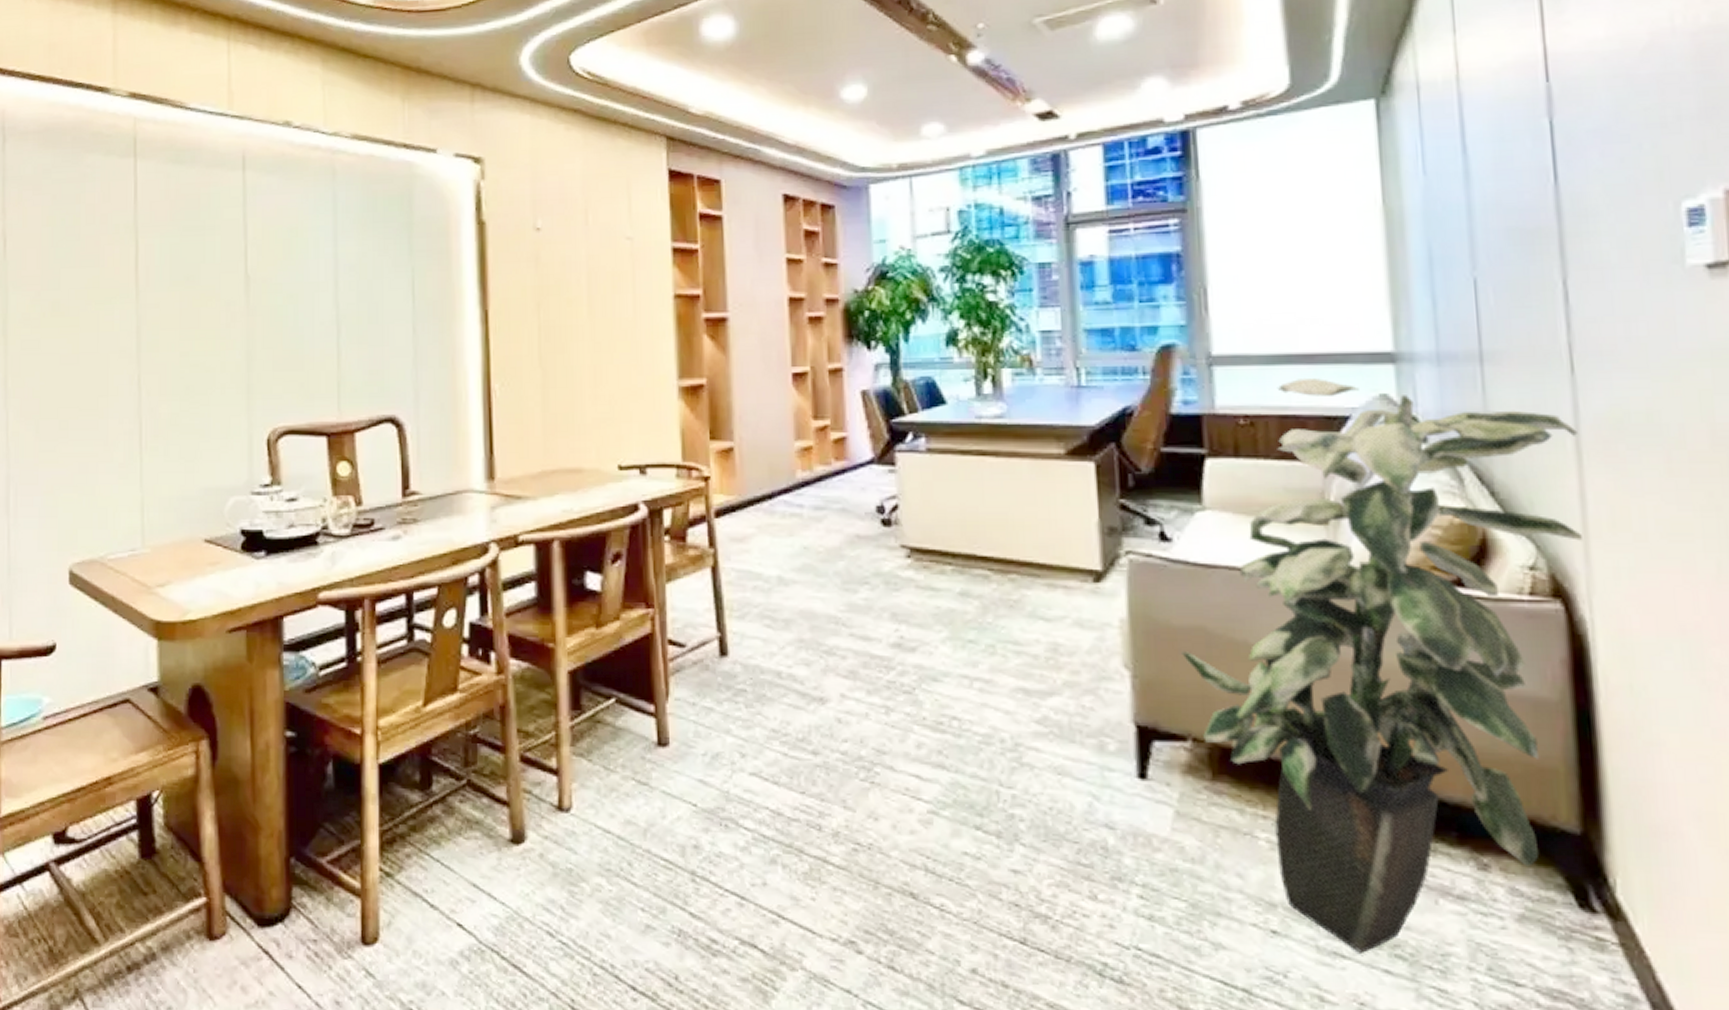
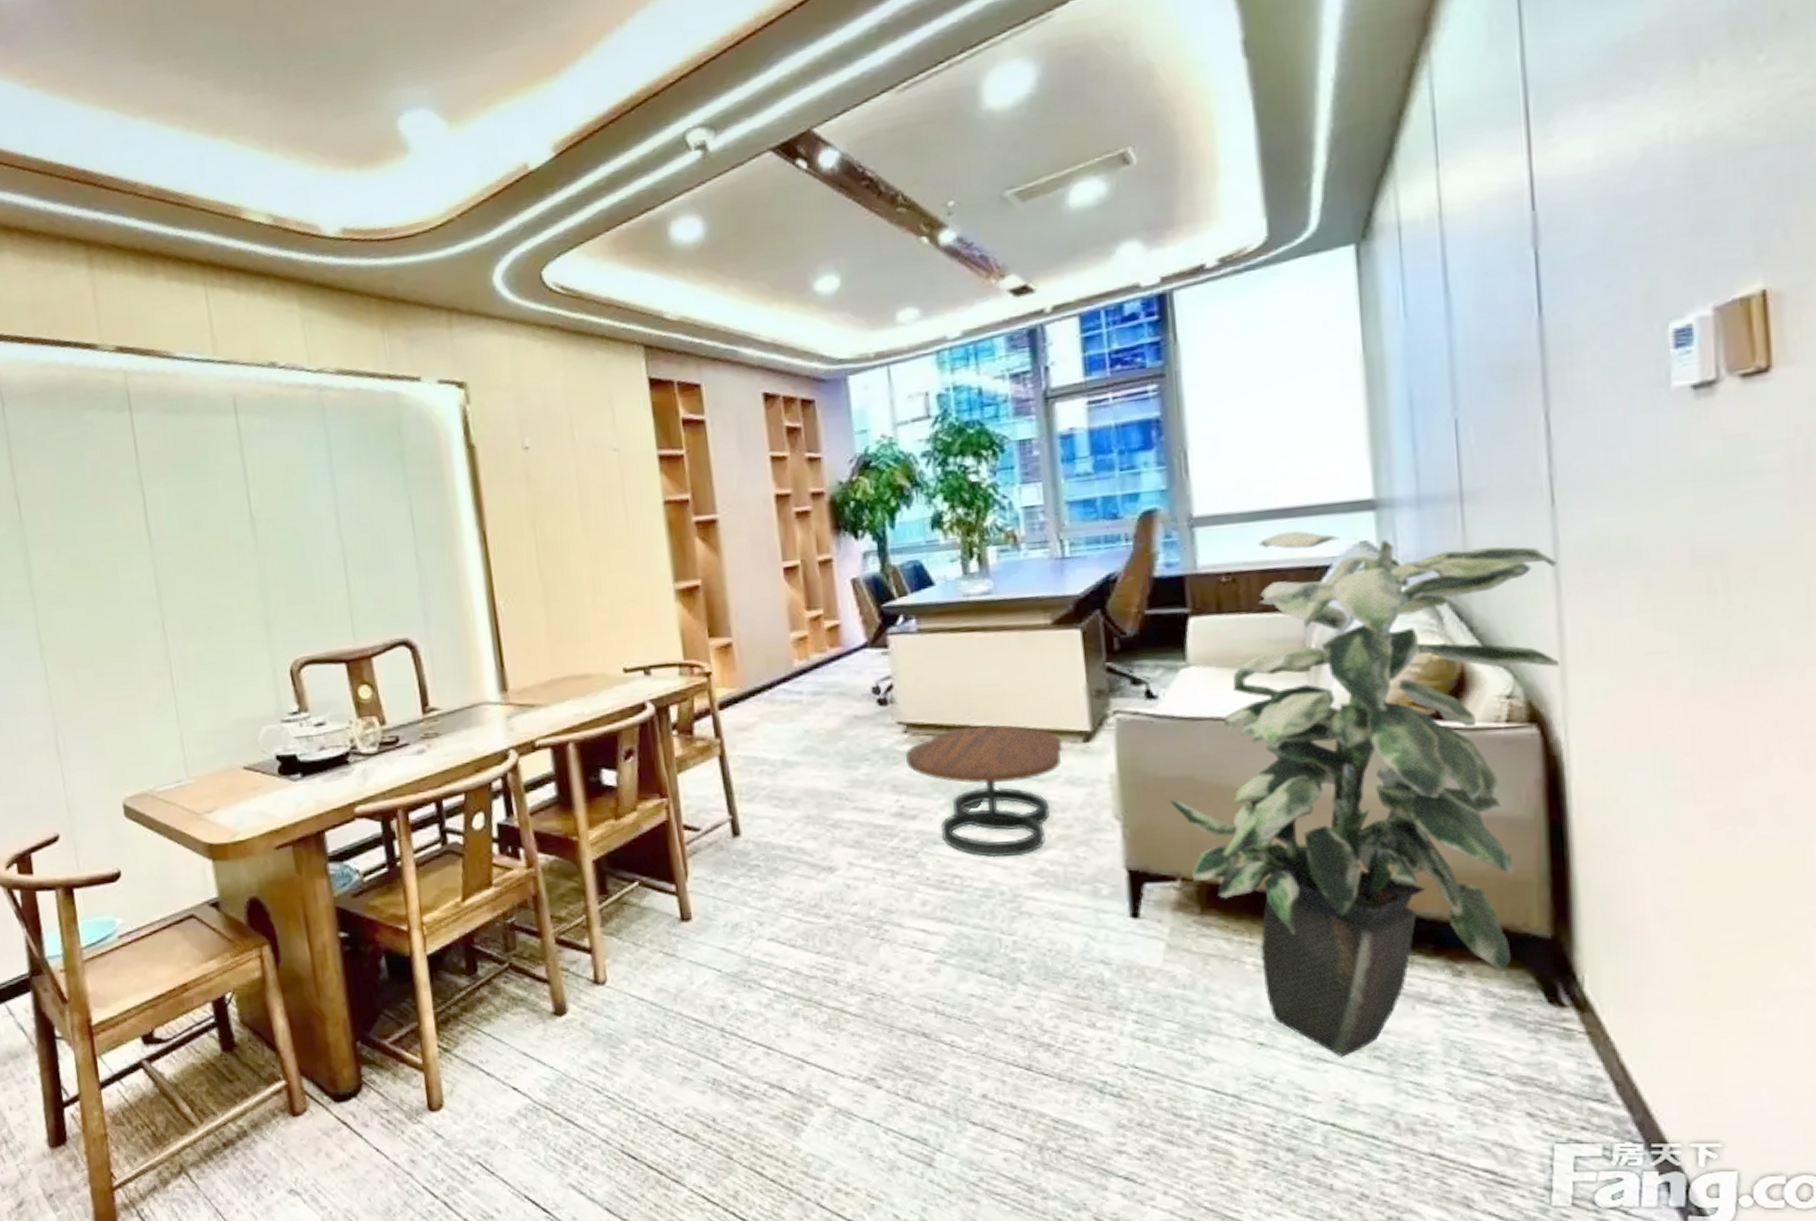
coffee table: none [906,556,1072,701] -> present [904,725,1063,858]

